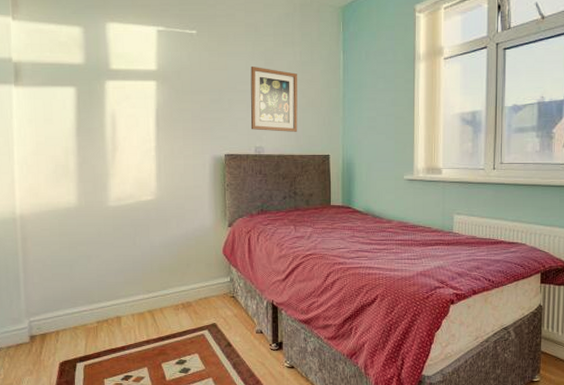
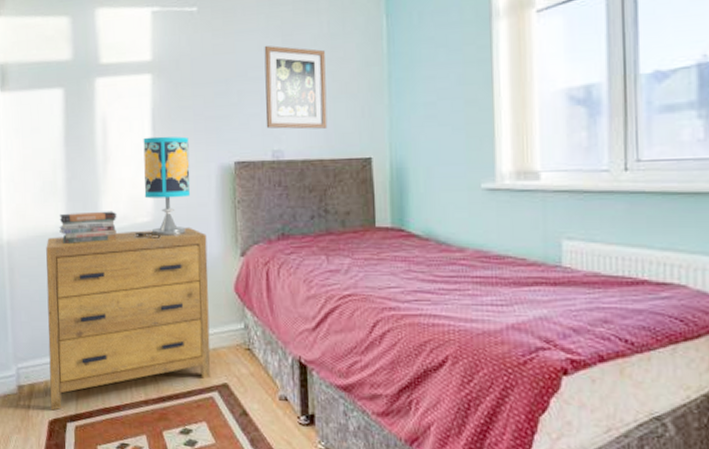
dresser: none [58,204,203,354] -> present [46,227,211,411]
book stack: none [70,191,124,218] -> present [59,211,117,245]
table lamp: none [138,132,188,214] -> present [133,136,190,240]

